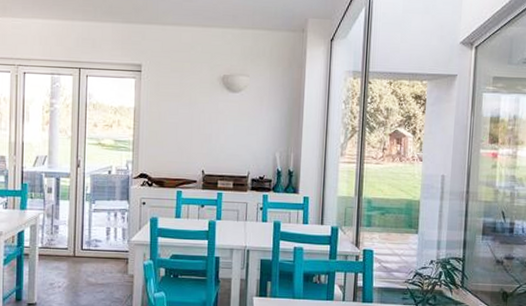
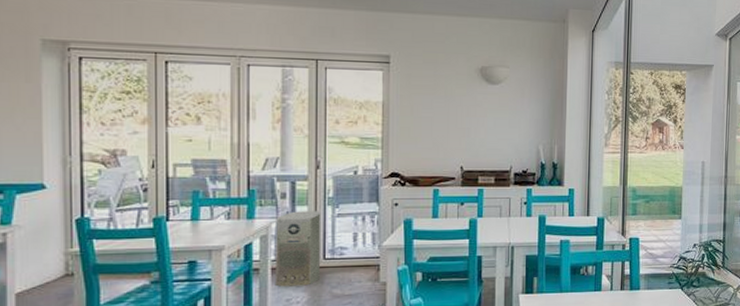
air purifier: none [41,205,80,273] -> present [274,211,321,287]

